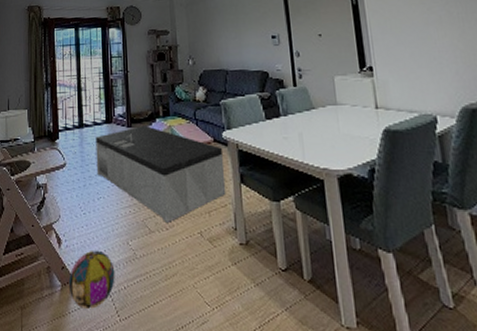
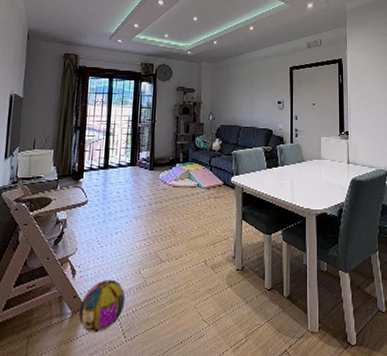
coffee table: present [95,126,226,222] -> none [117,169,231,253]

